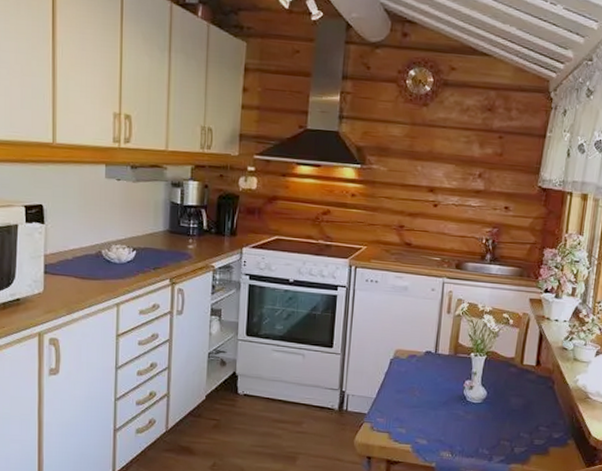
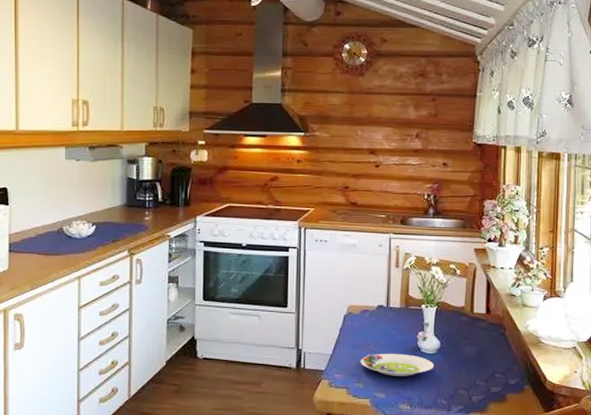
salad plate: none [404,400,479,424] -> present [360,353,435,376]

